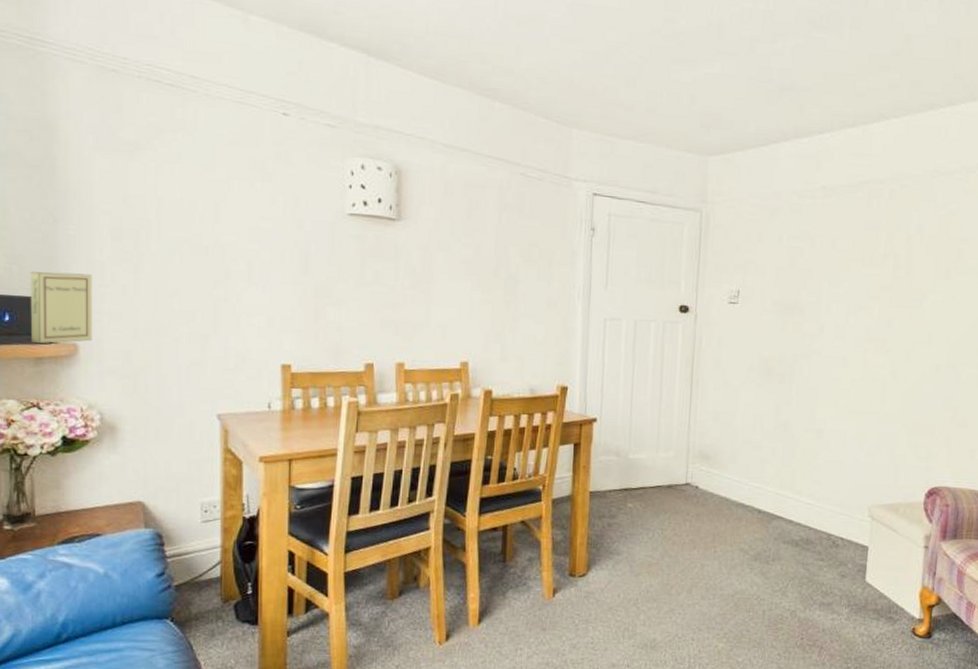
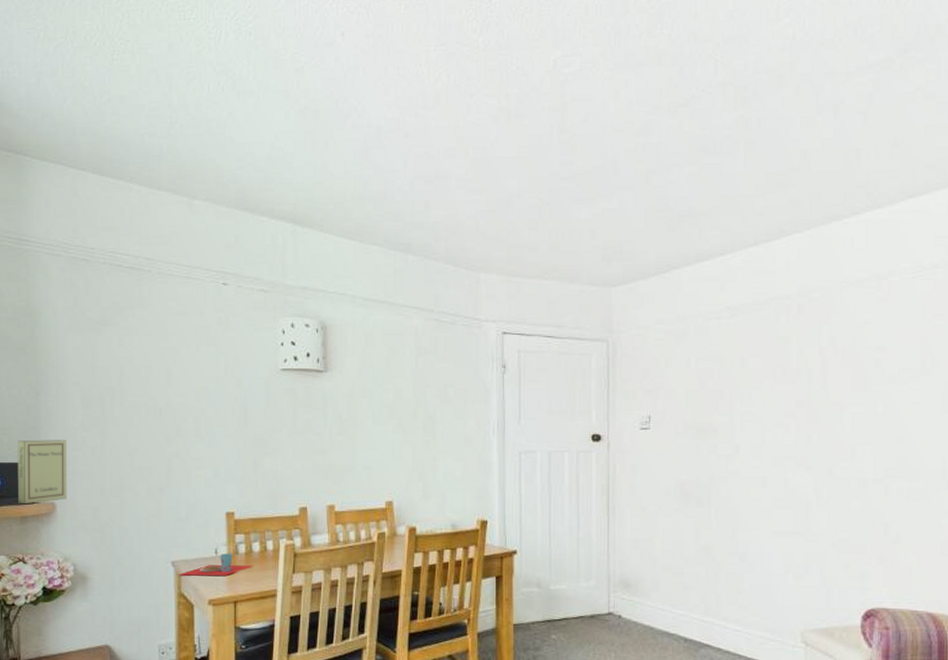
place setting: none [225,408,312,433] -> present [178,553,254,577]

